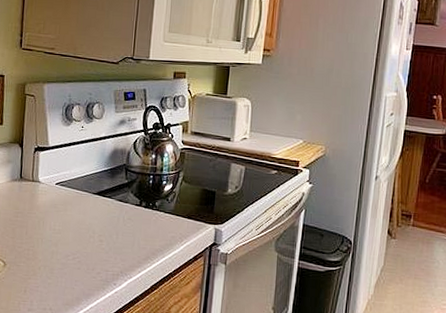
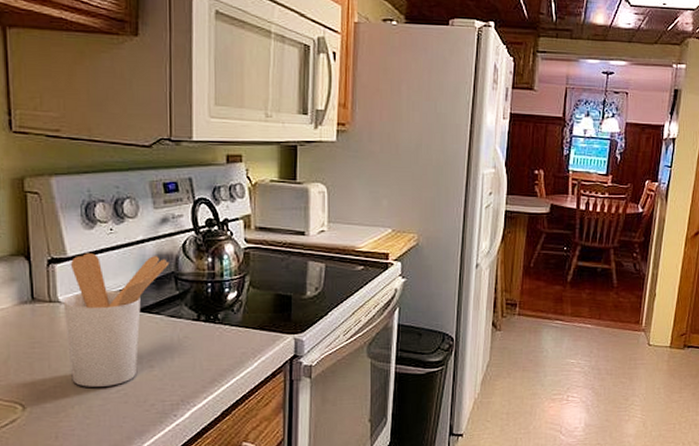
utensil holder: none [41,145,123,254] -> present [63,253,169,387]

